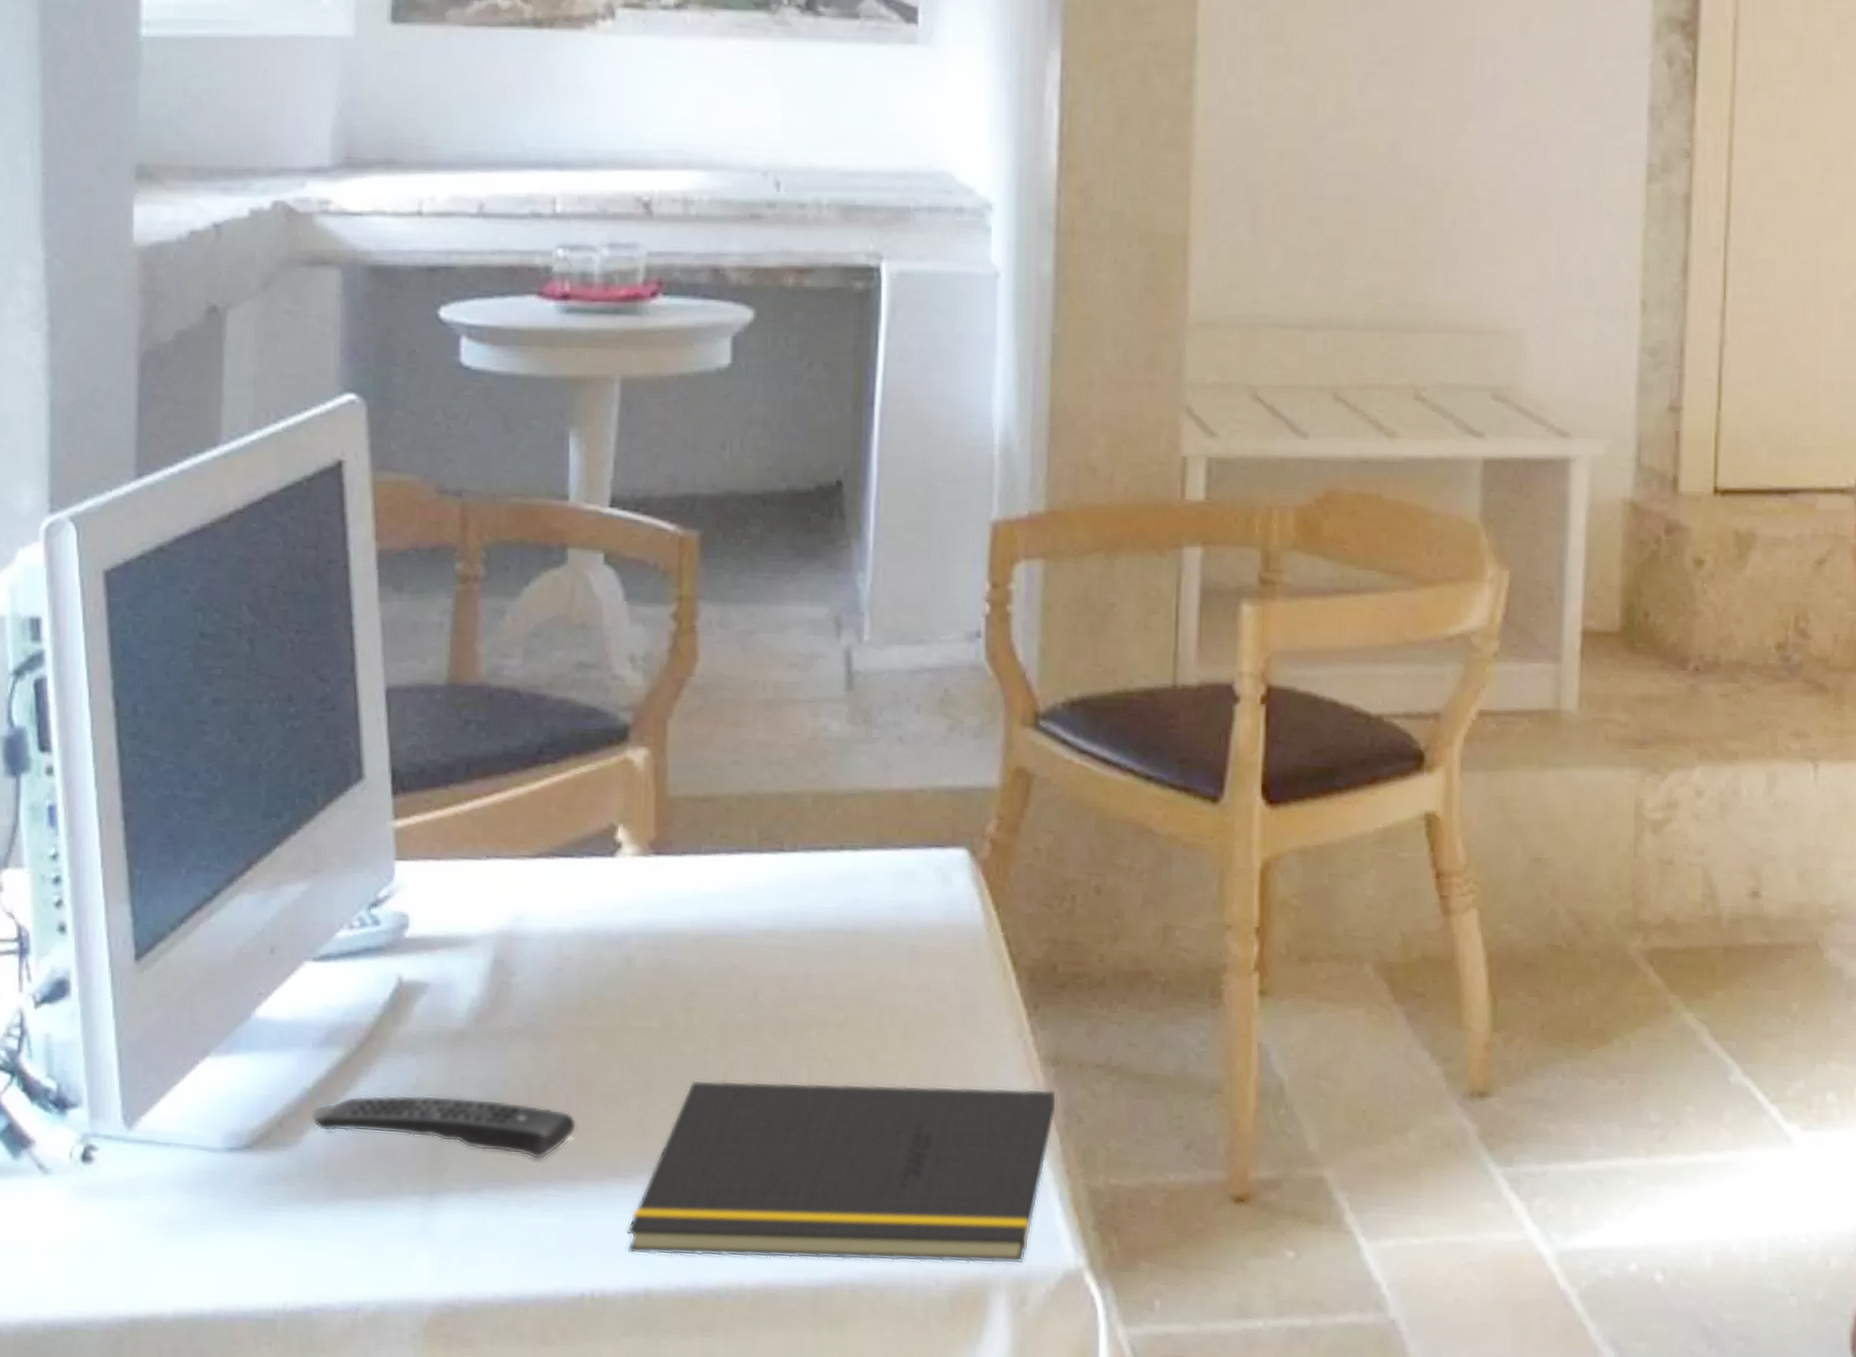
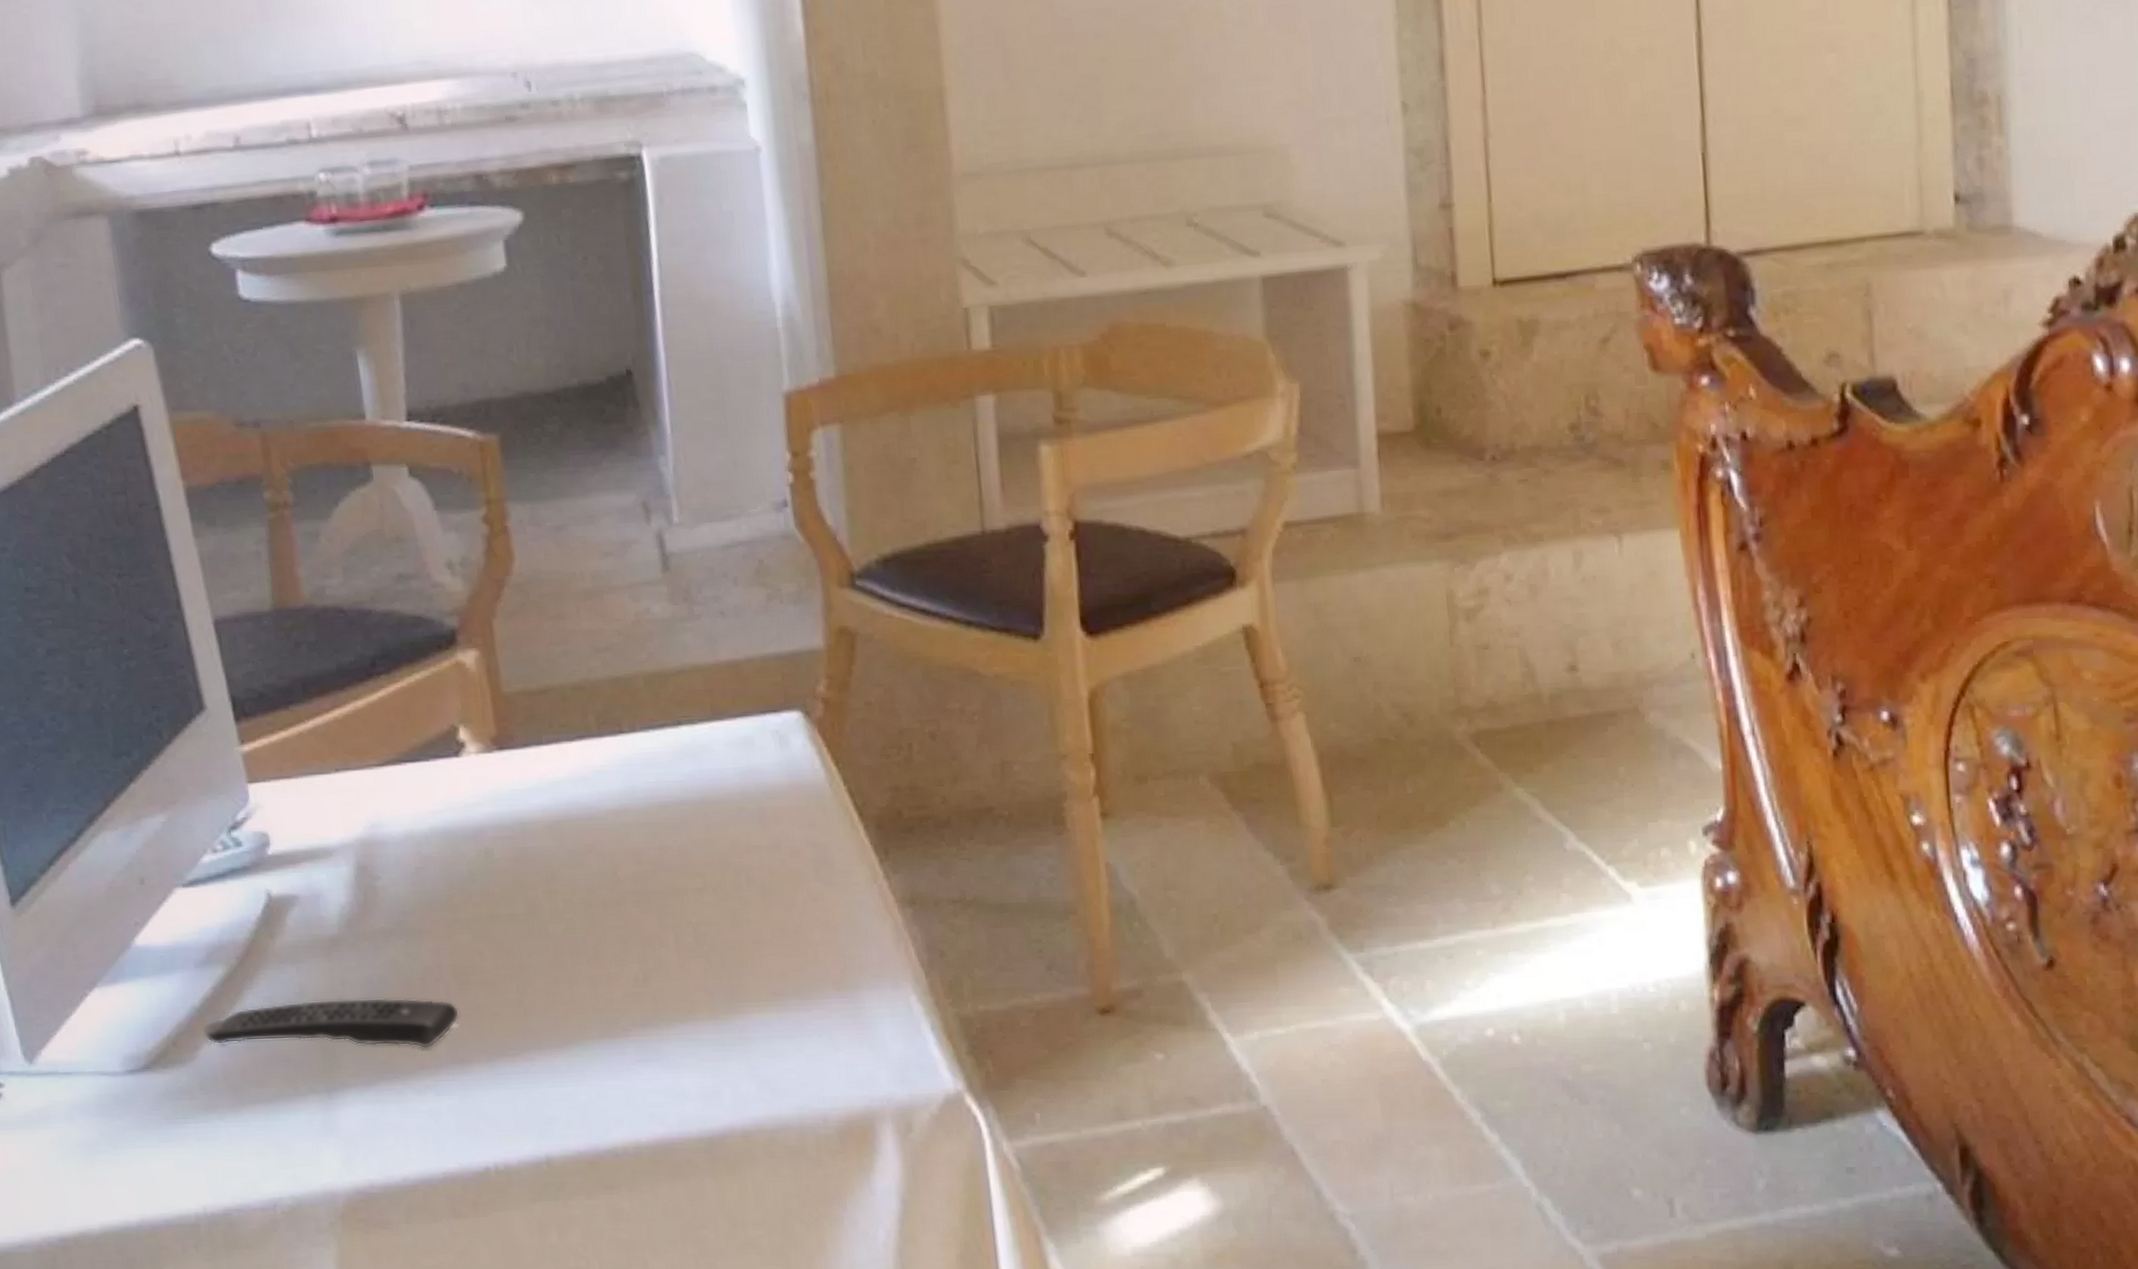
notepad: present [626,1080,1057,1264] -> none [520,928,919,1126]

